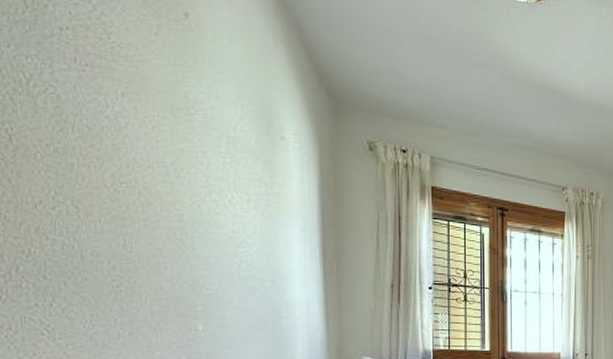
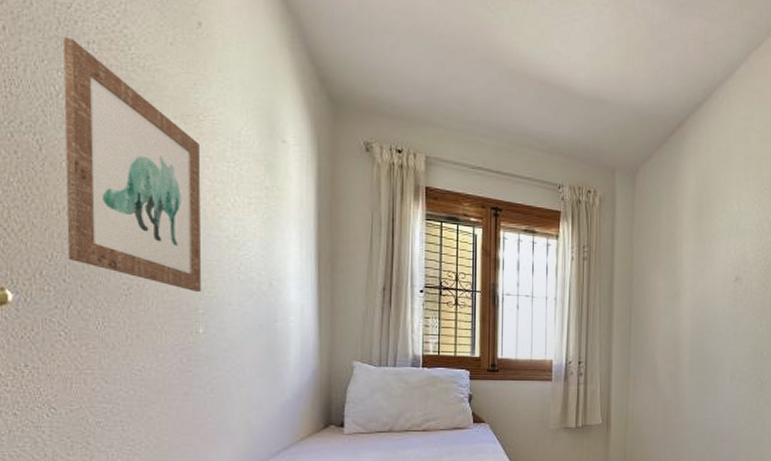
wall art: none [32,20,200,289] -> present [64,36,202,292]

